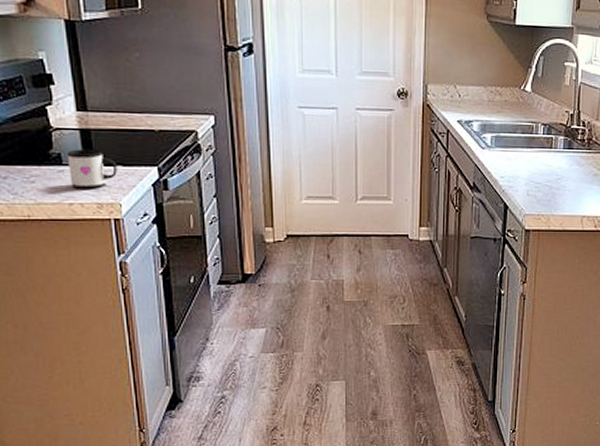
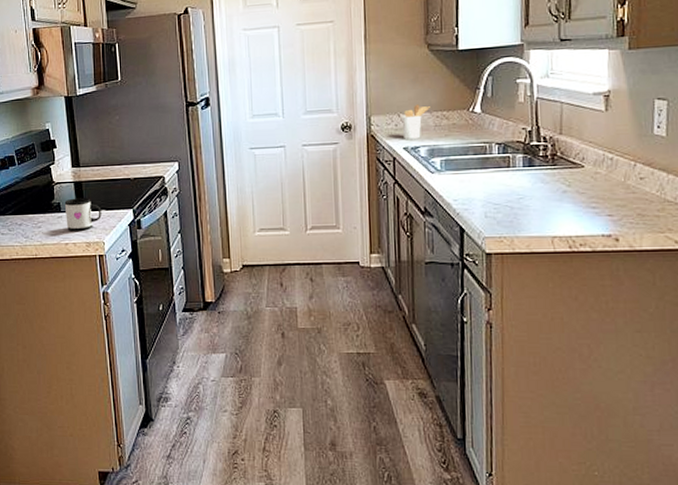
utensil holder: none [457,77,485,112] -> present [401,104,430,139]

